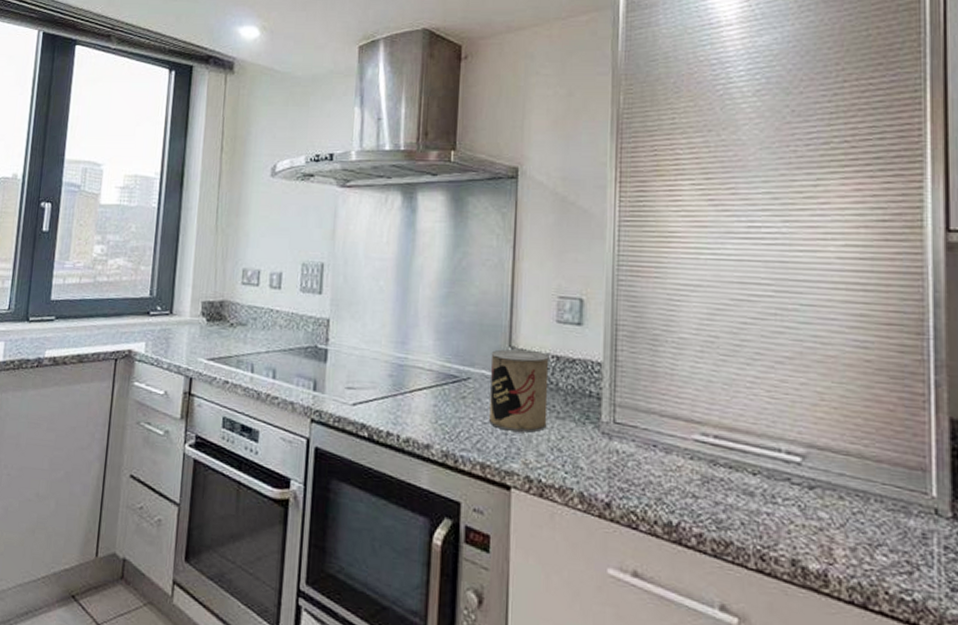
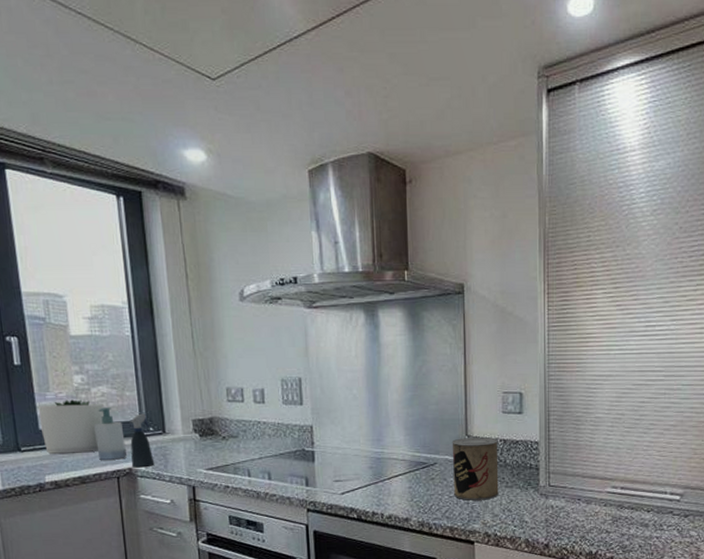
planter: none [52,270,118,329] -> present [38,399,105,454]
soap bottle: none [101,281,131,339] -> present [93,408,127,460]
spray bottle: none [131,290,158,351] -> present [129,413,155,468]

